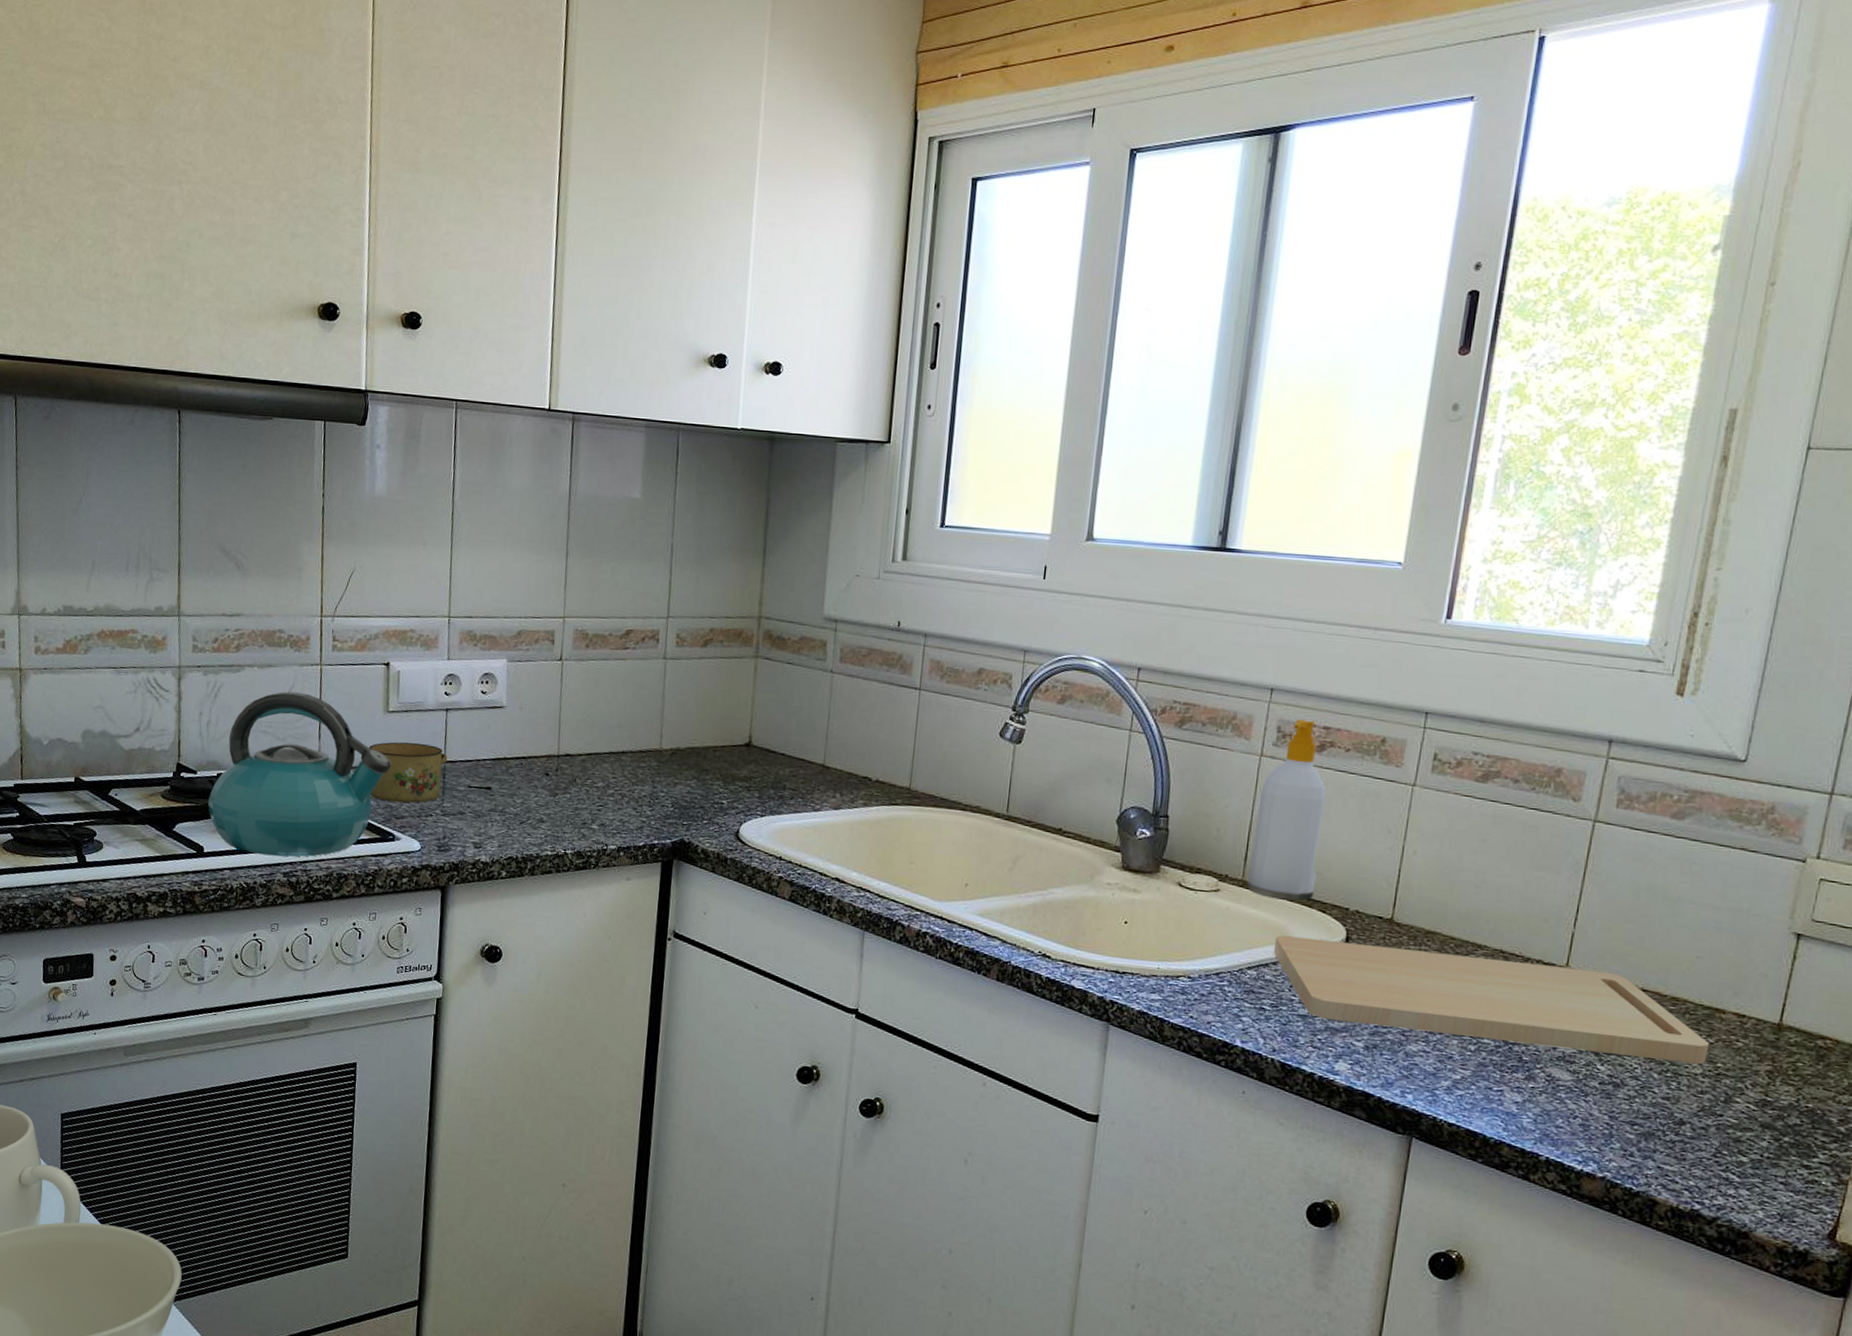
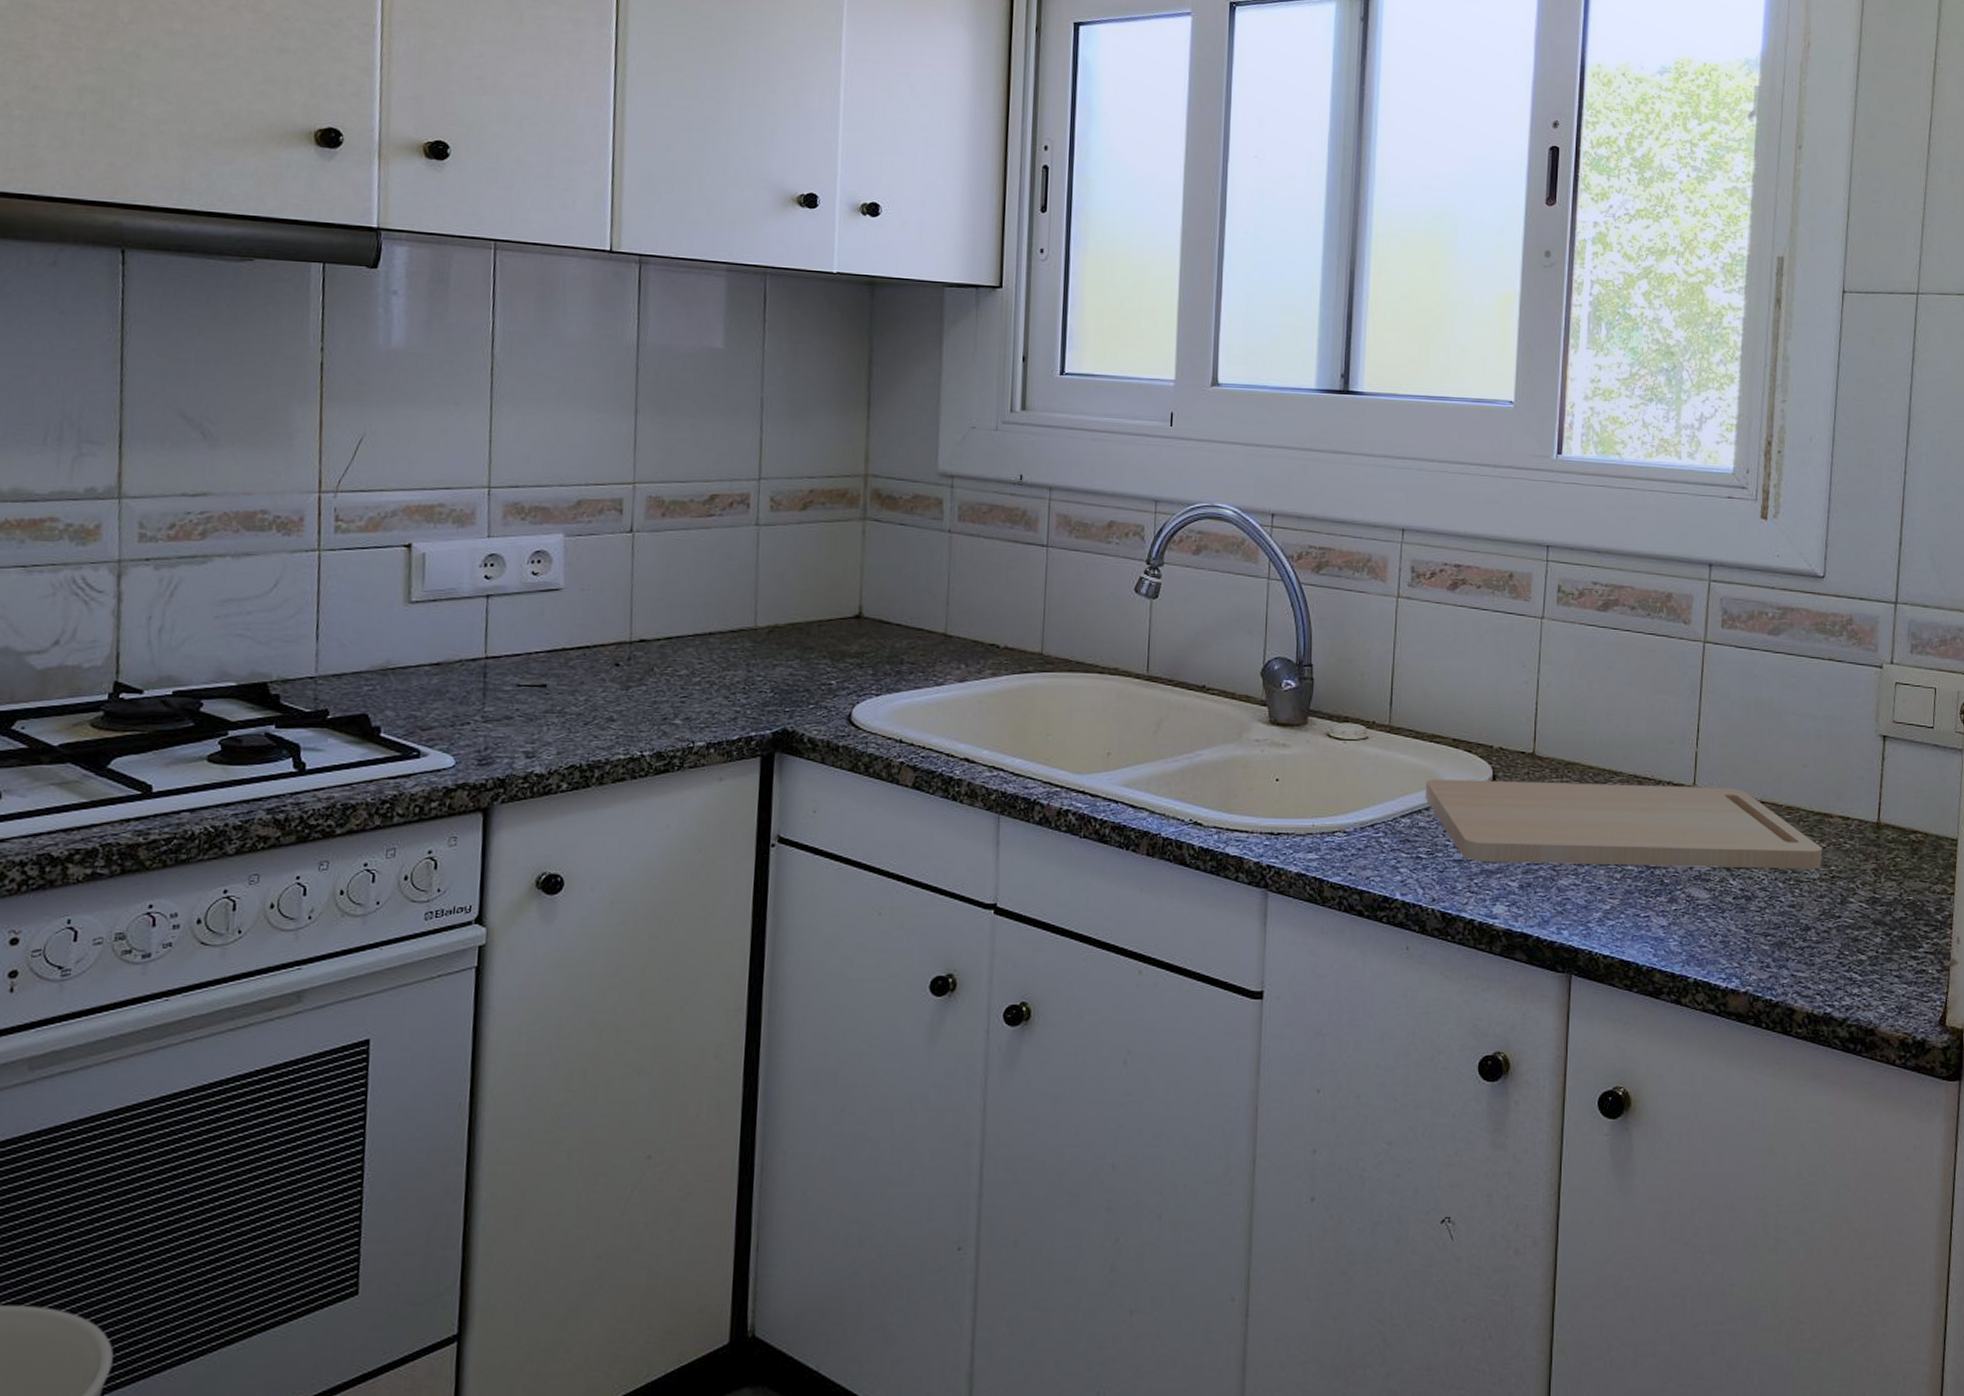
kettle: present [208,691,391,857] -> none [159,584,415,789]
cooking pot: present [368,742,448,803] -> none [384,637,489,711]
soap bottle: present [1247,719,1326,902] -> none [1394,559,1462,743]

